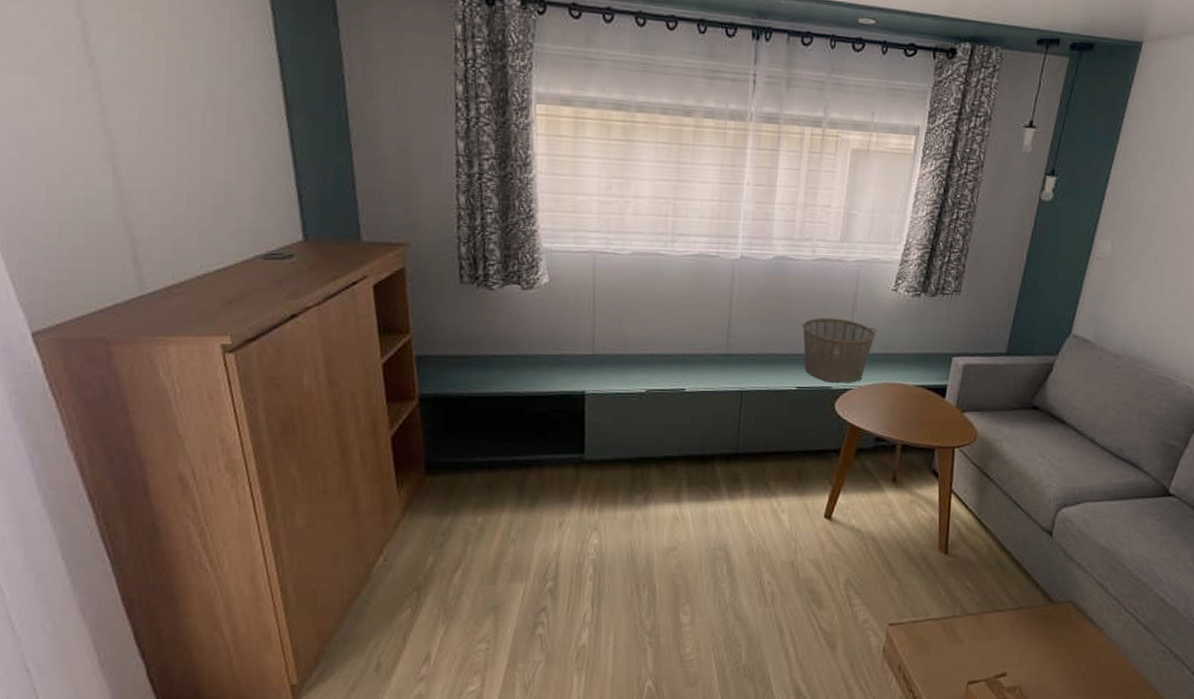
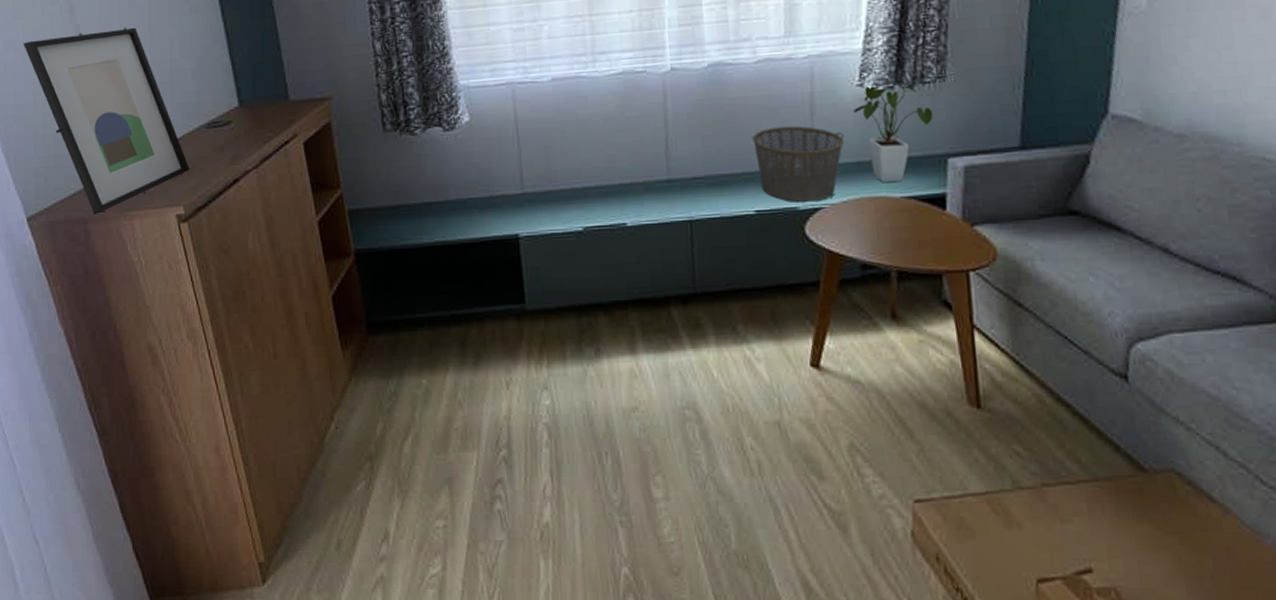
picture frame: none [37,137,241,336] -> present [24,27,190,214]
house plant: none [886,290,947,373] -> present [853,83,934,183]

